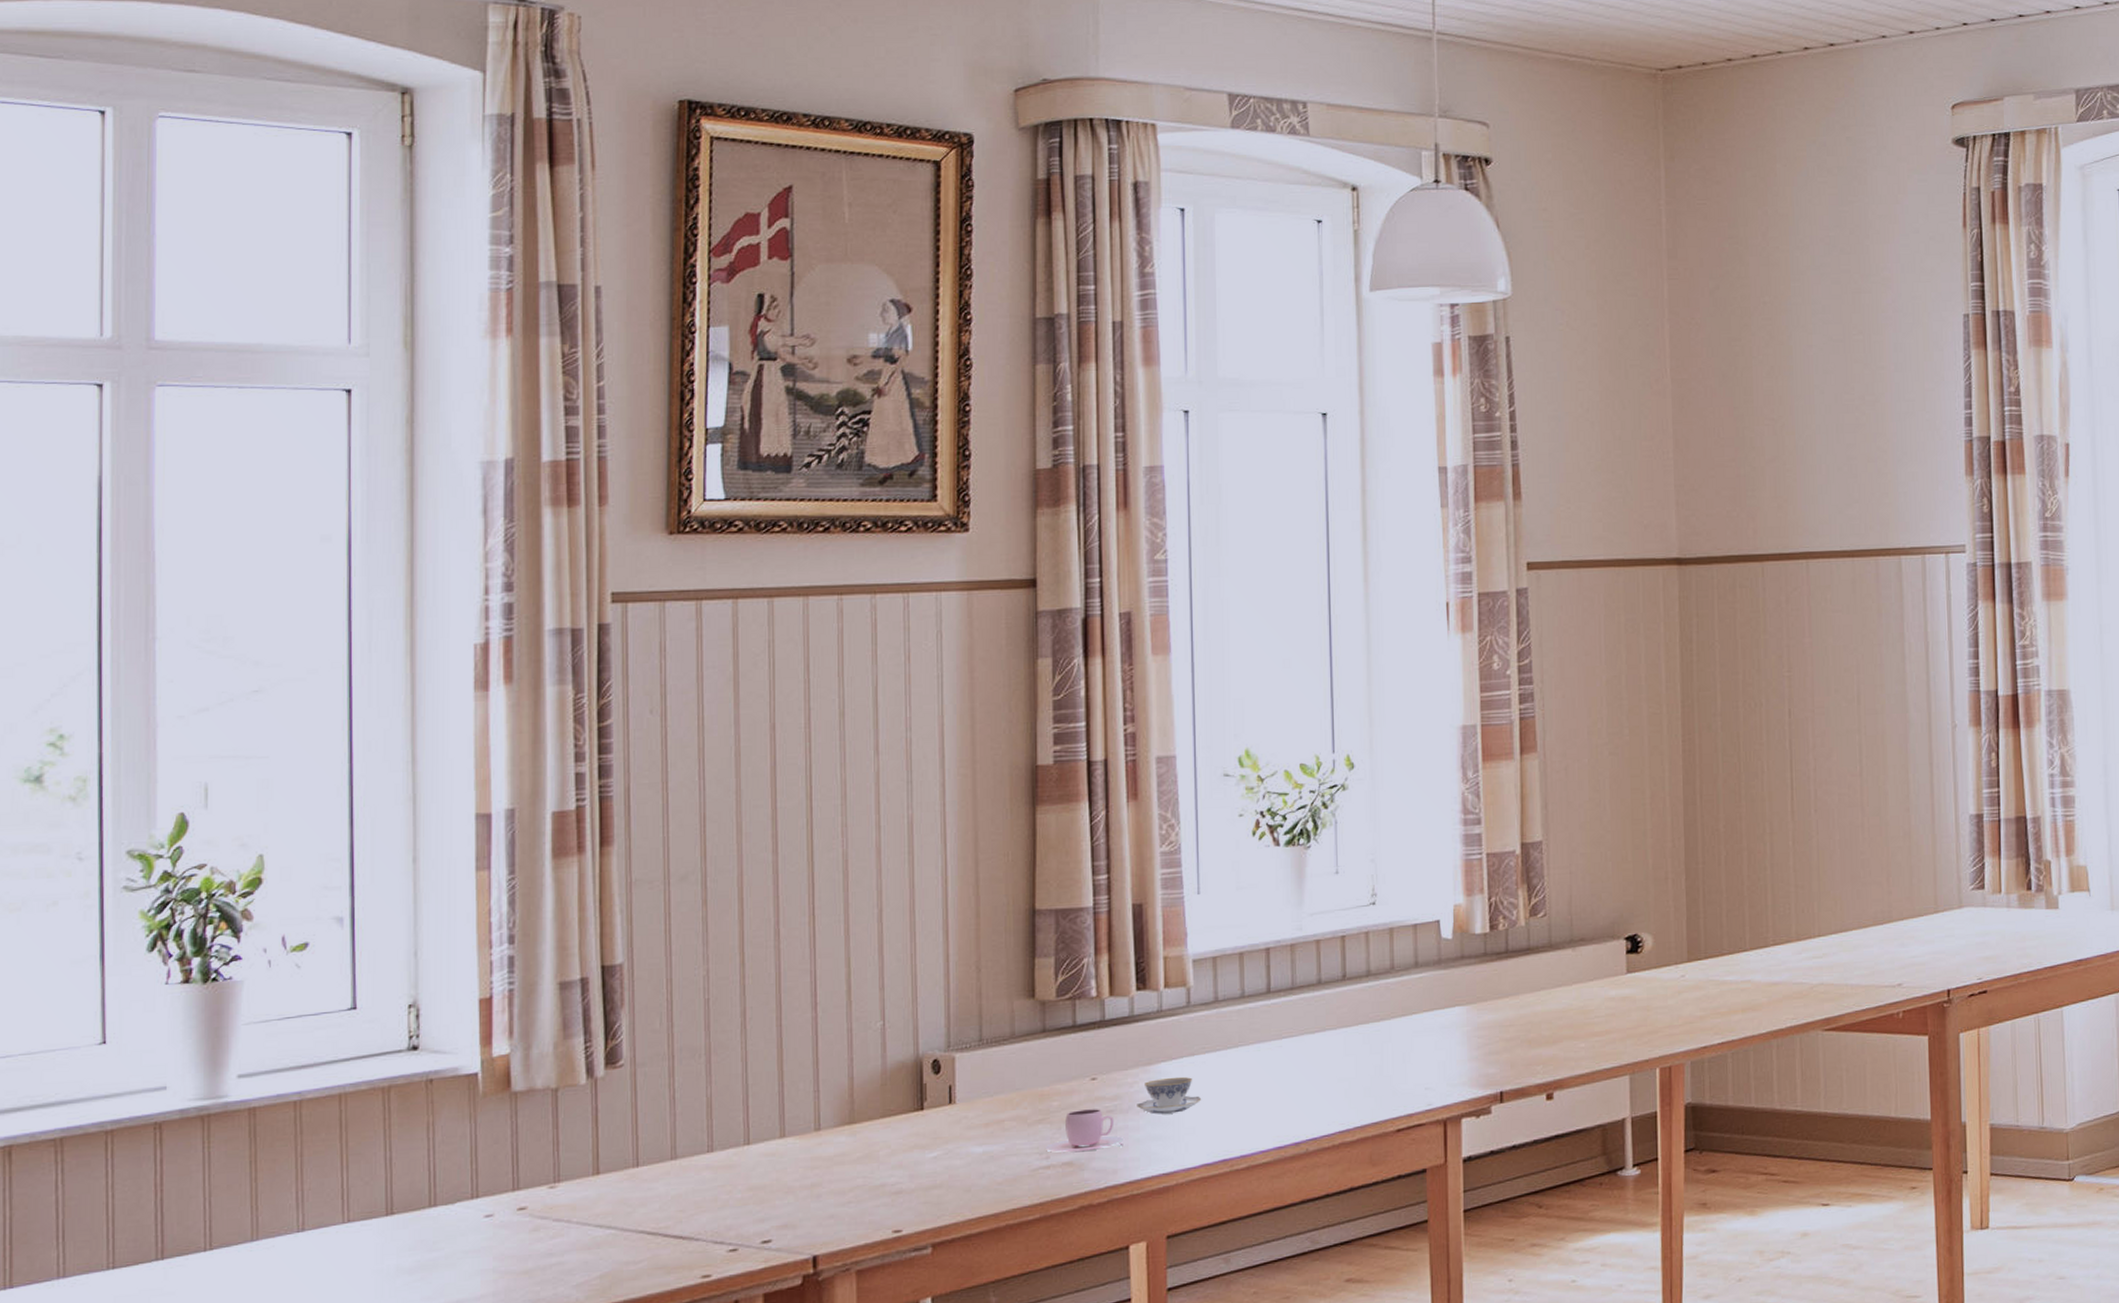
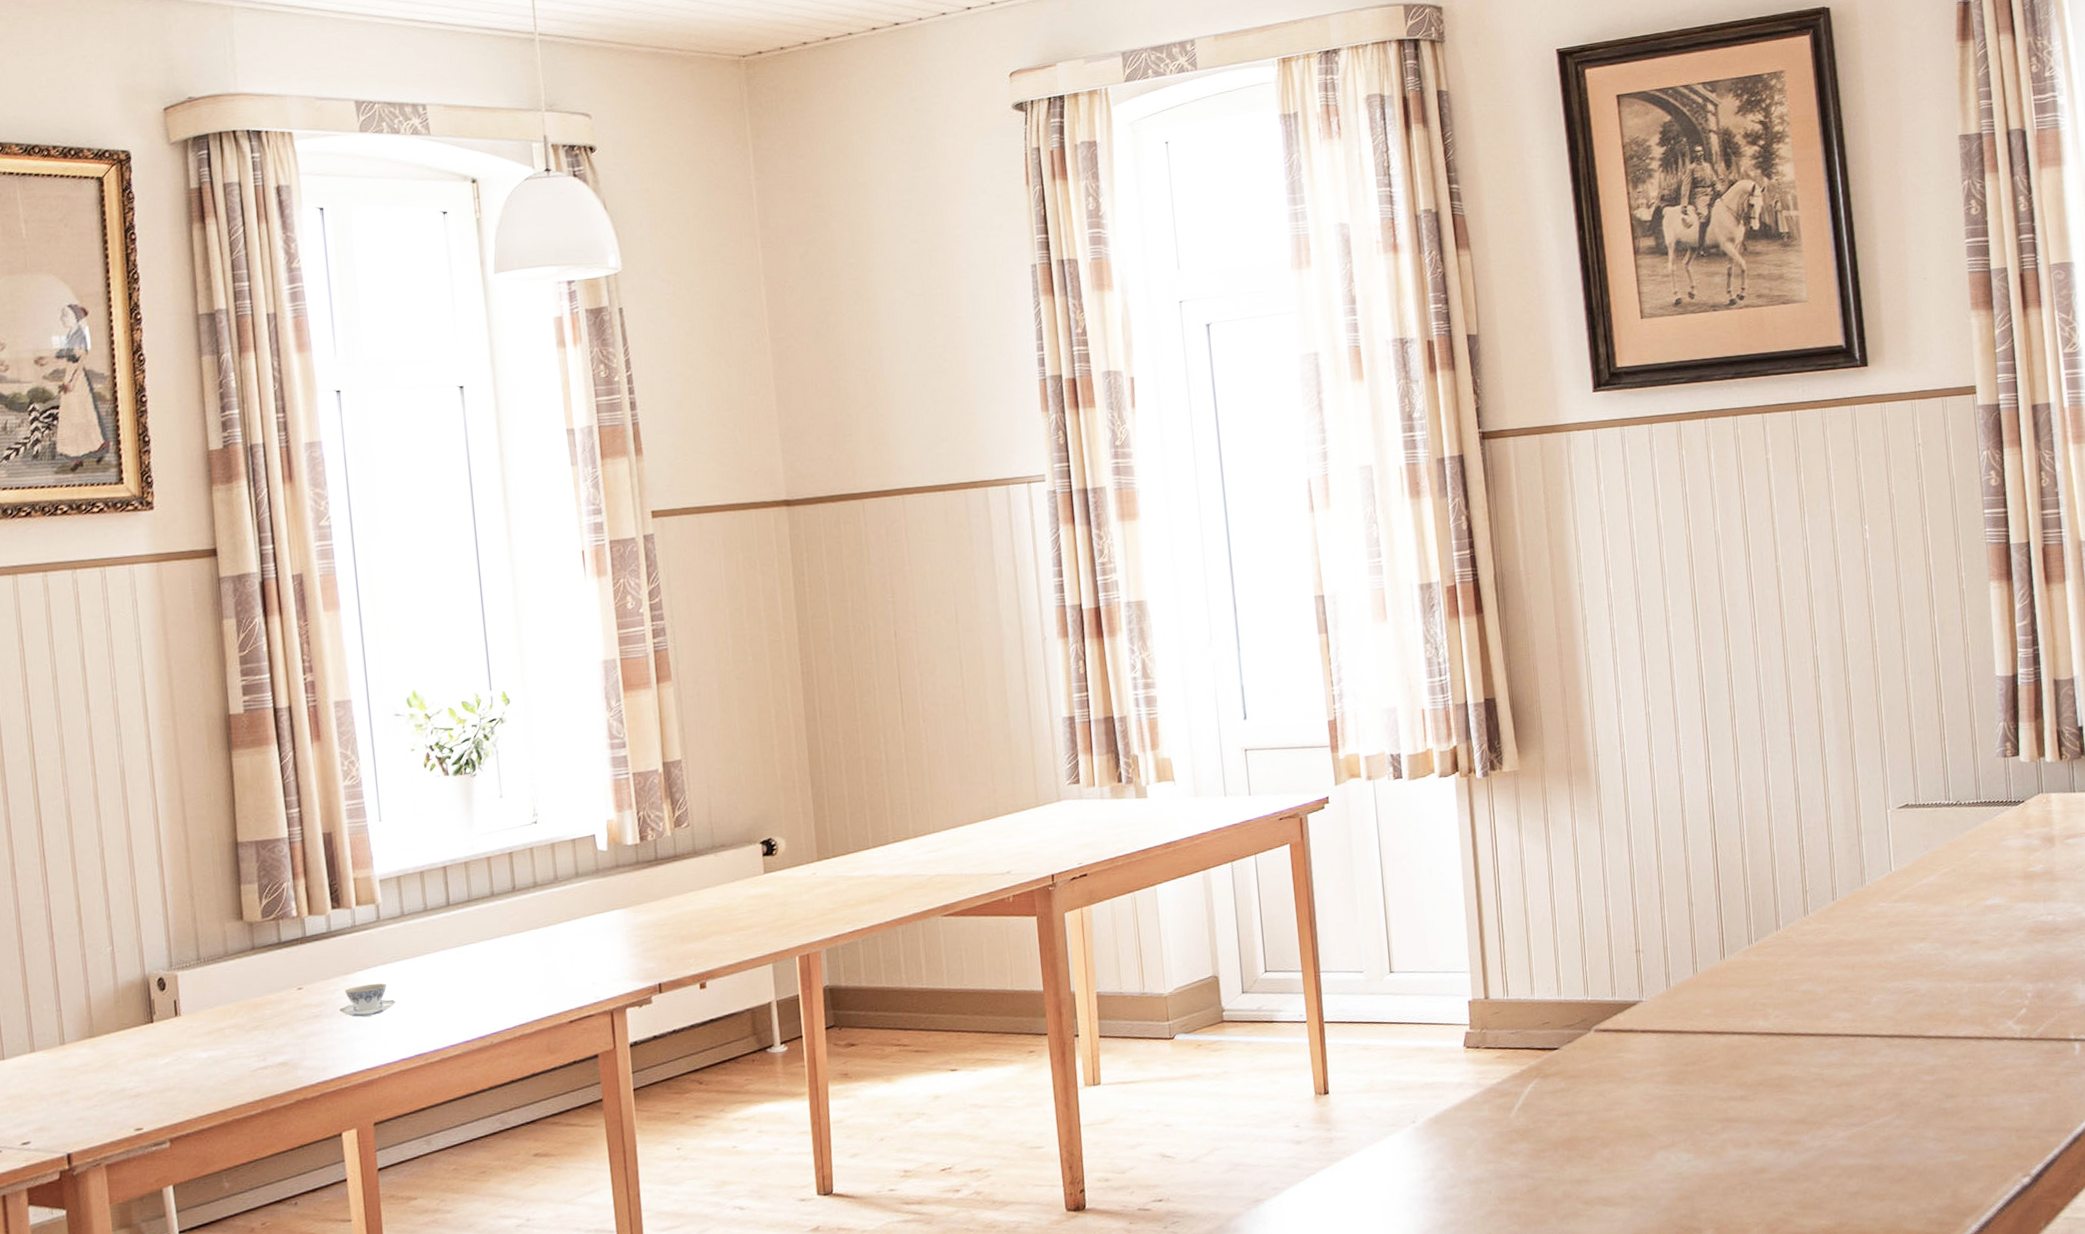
teacup: present [1045,1109,1125,1153] -> none [261,1014,331,1055]

